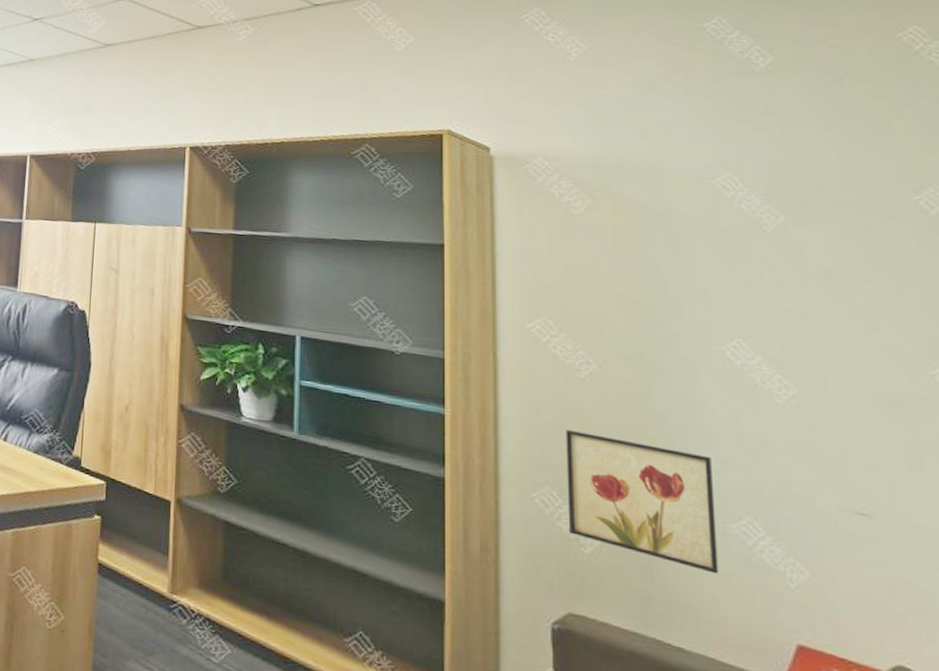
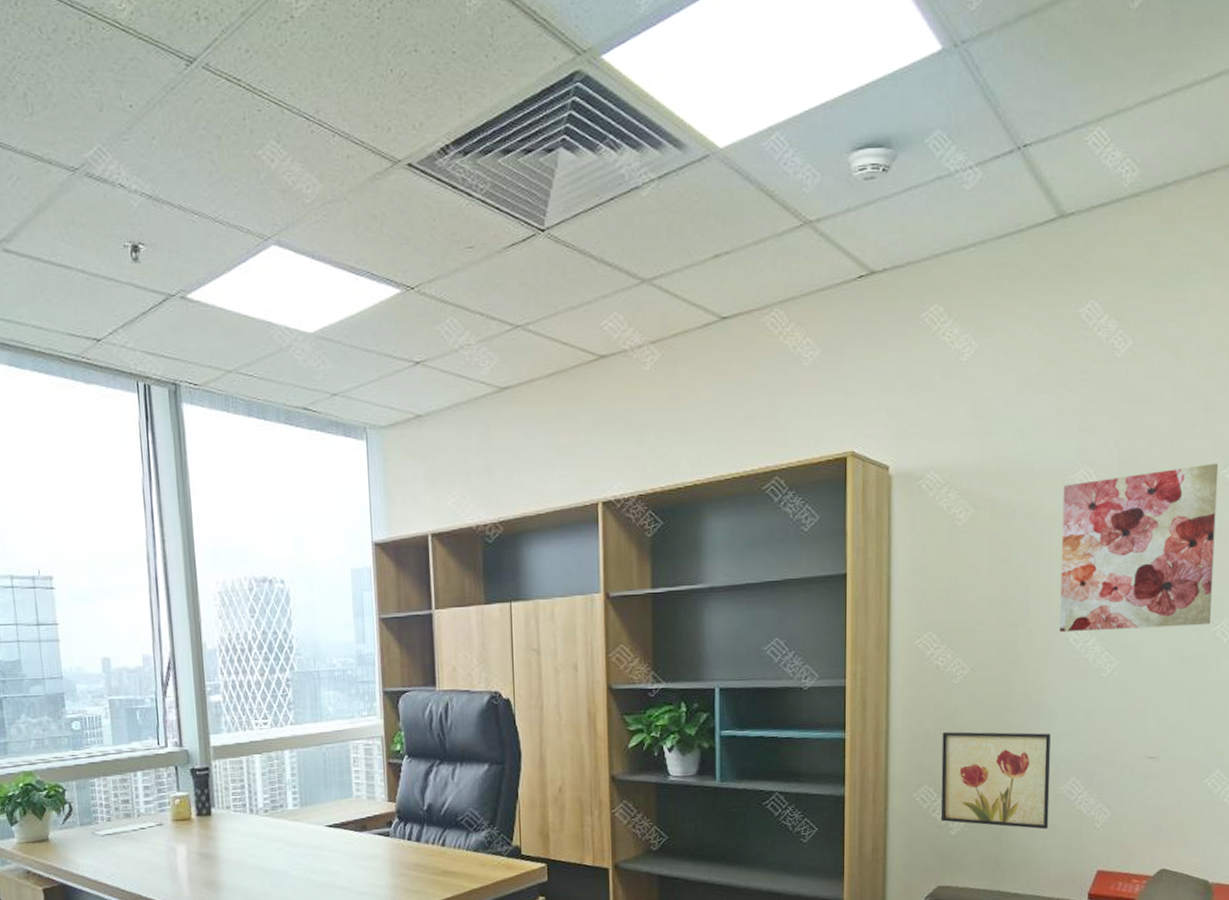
wall art: none [701,187,926,367] -> present [1059,463,1219,633]

